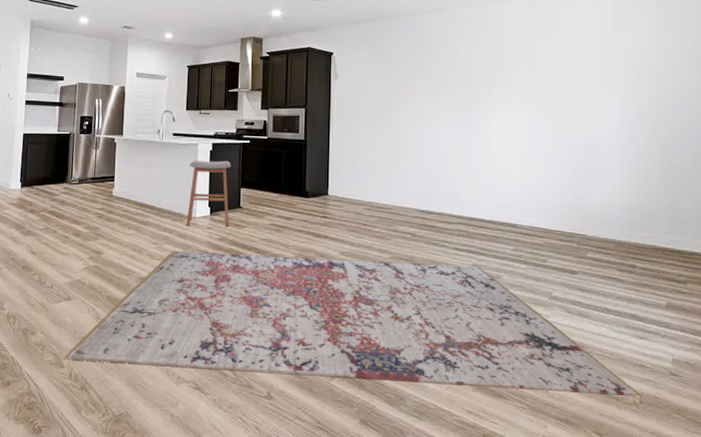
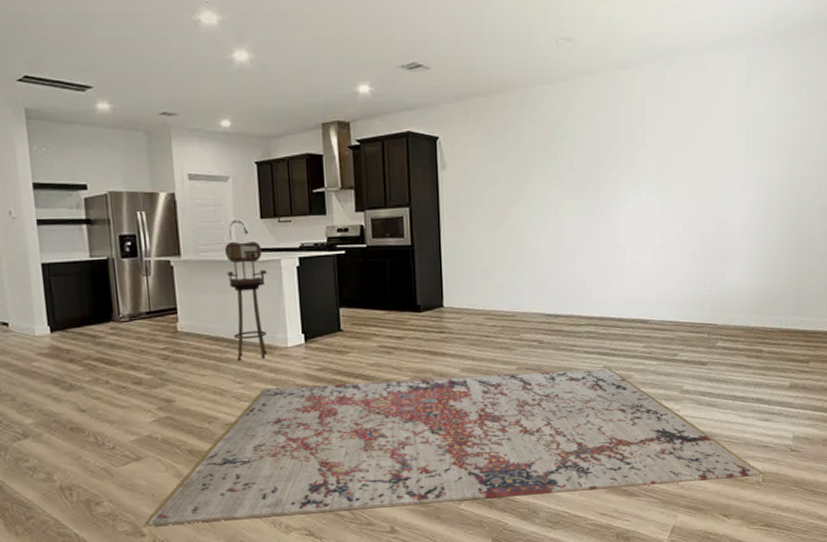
bar stool: none [154,126,187,226] -> present [225,241,268,362]
stool: present [186,160,231,227] -> none [273,276,330,359]

